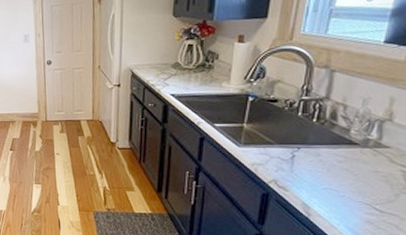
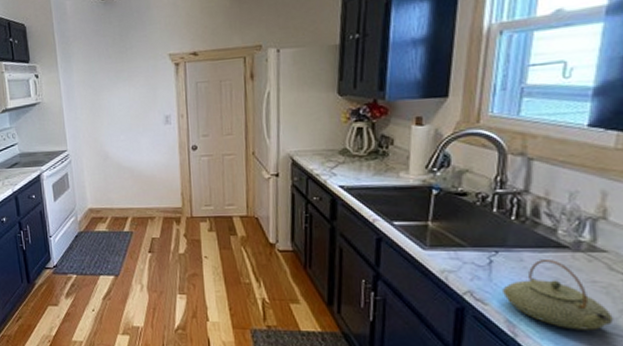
teapot: none [301,154,390,211] -> present [503,260,614,331]

